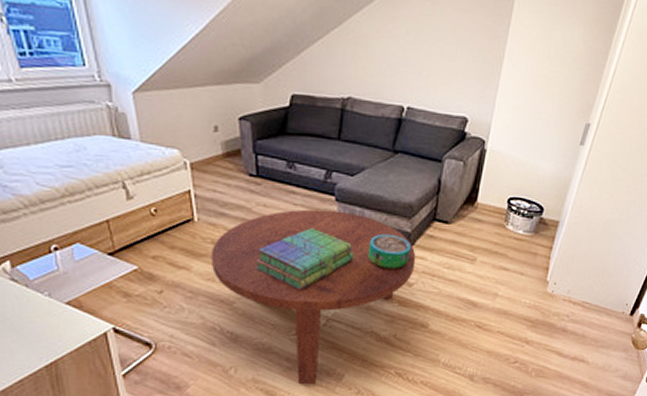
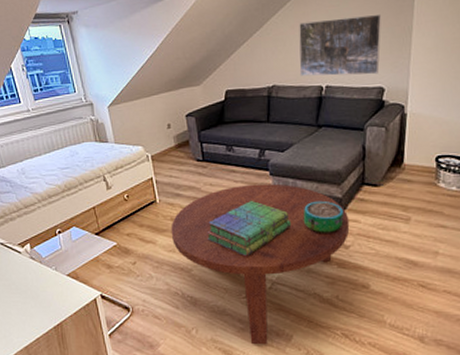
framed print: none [380,27,474,103] -> present [299,13,381,76]

